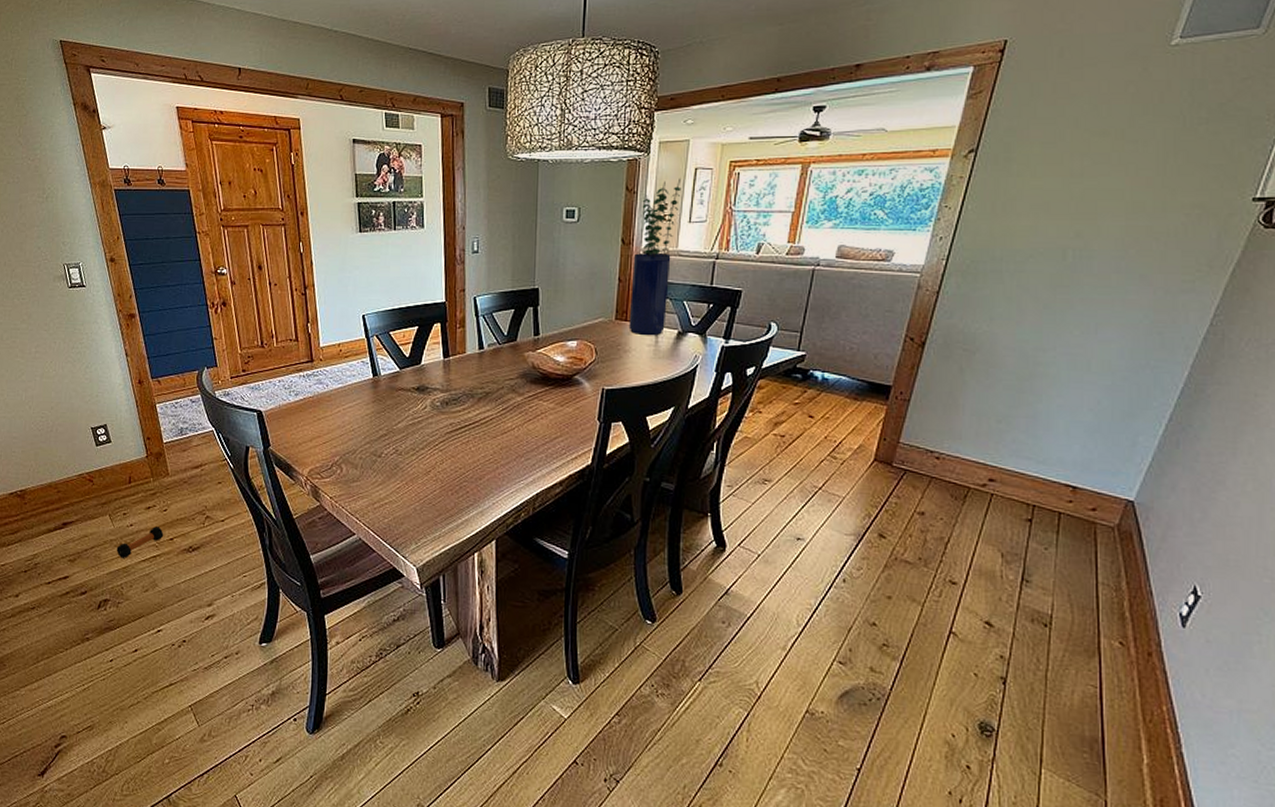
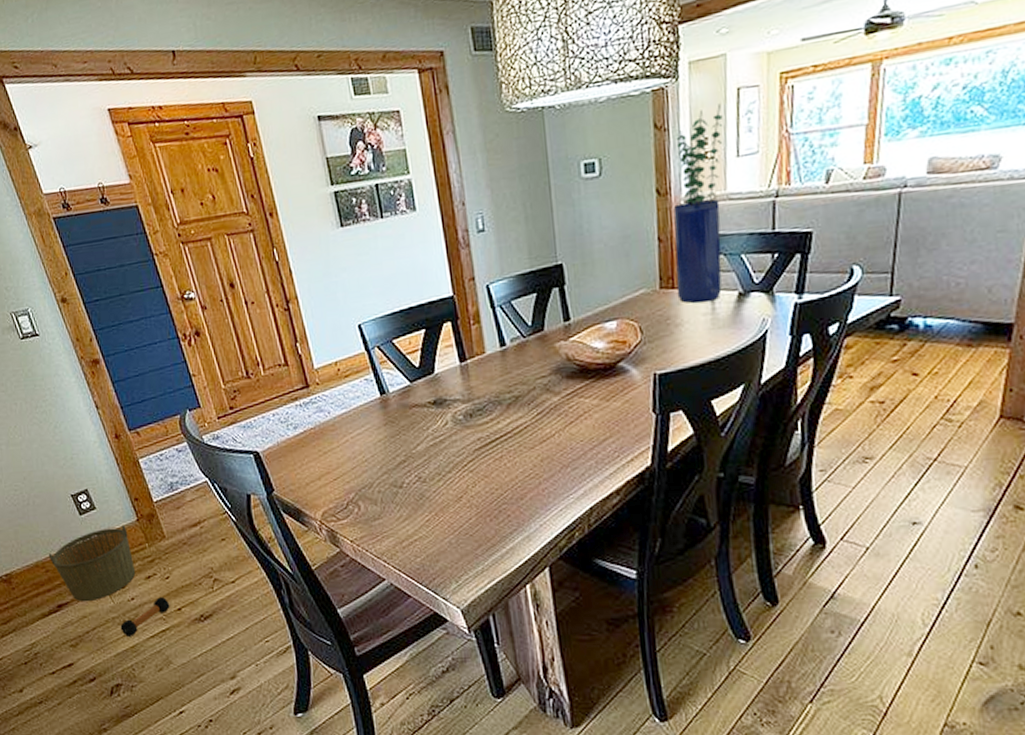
basket: none [62,459,138,523] -> present [48,524,136,602]

